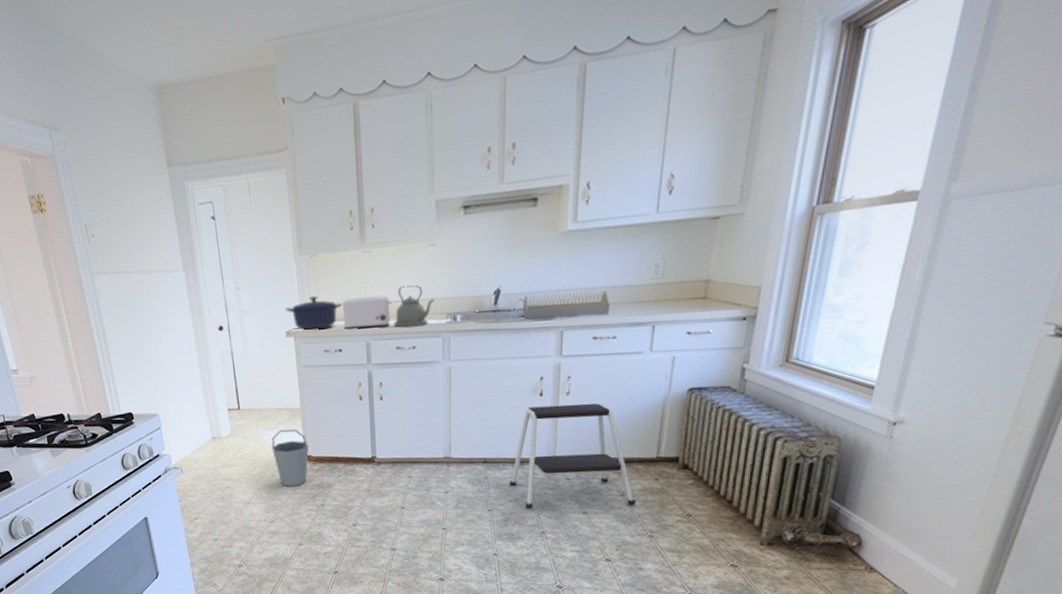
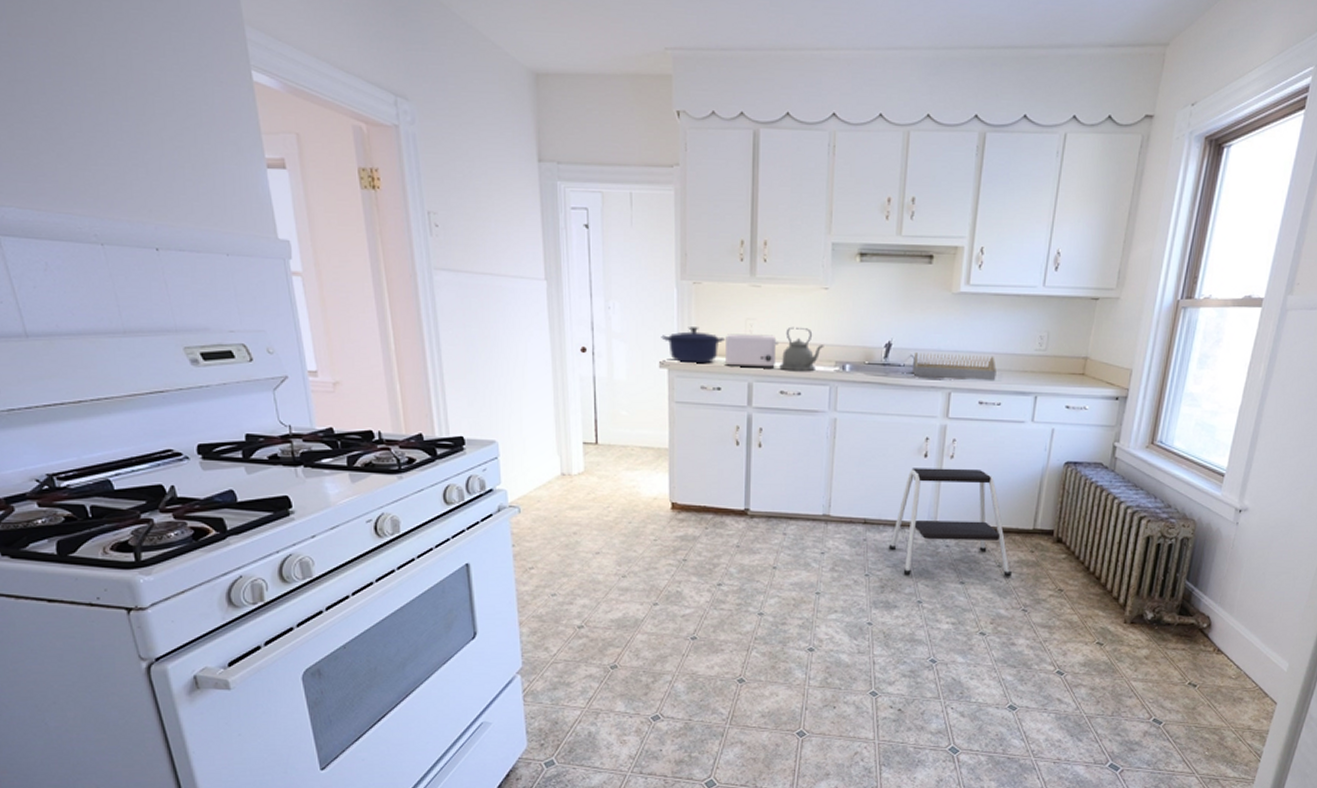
bucket: present [271,428,309,488] -> none [632,471,674,538]

